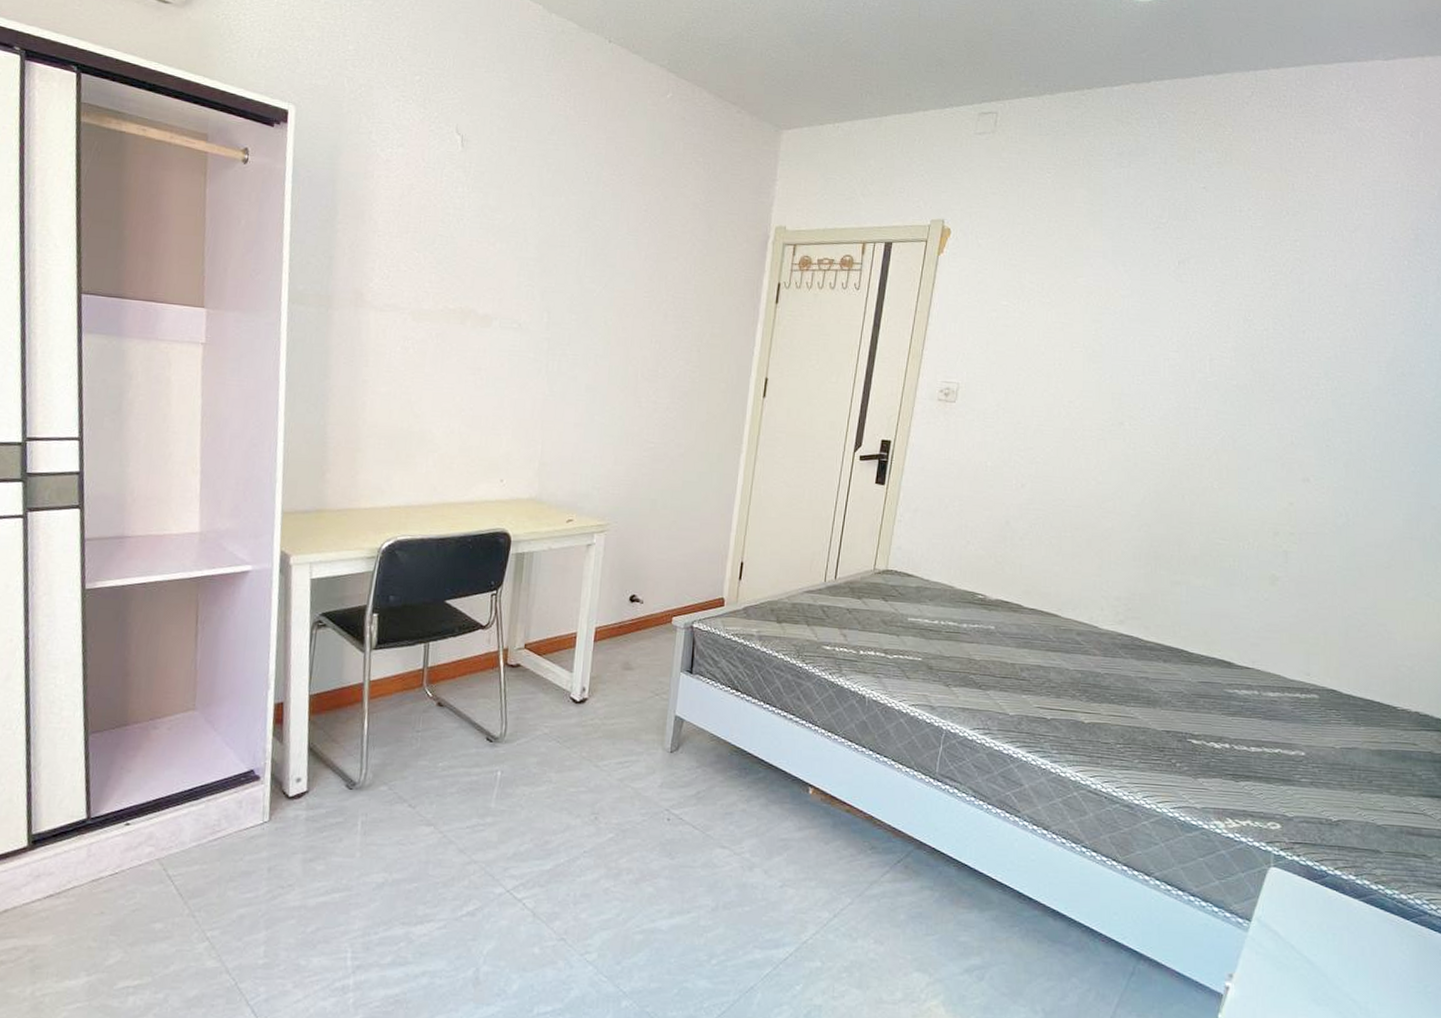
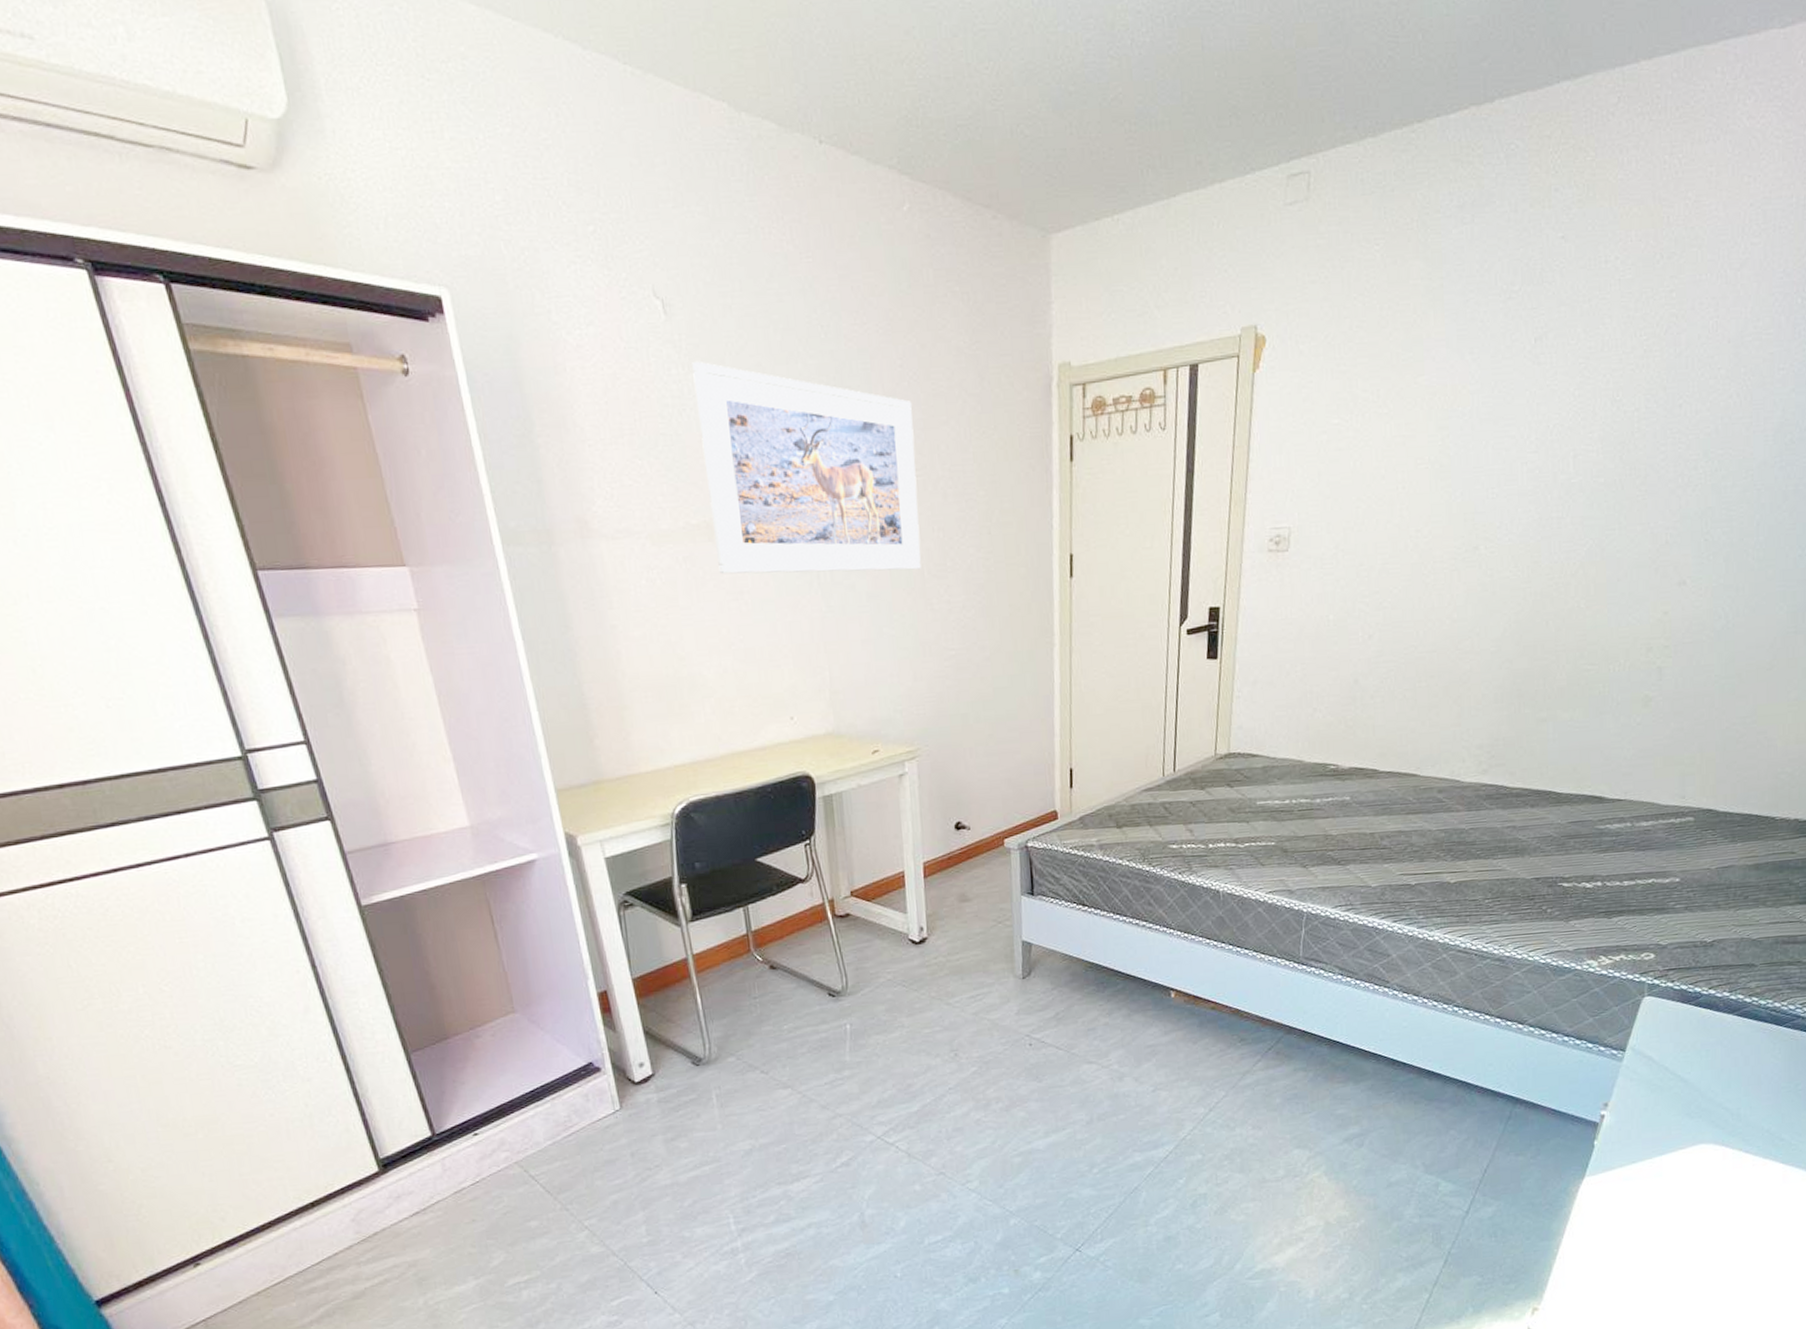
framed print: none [464,184,650,372] -> present [692,361,921,575]

